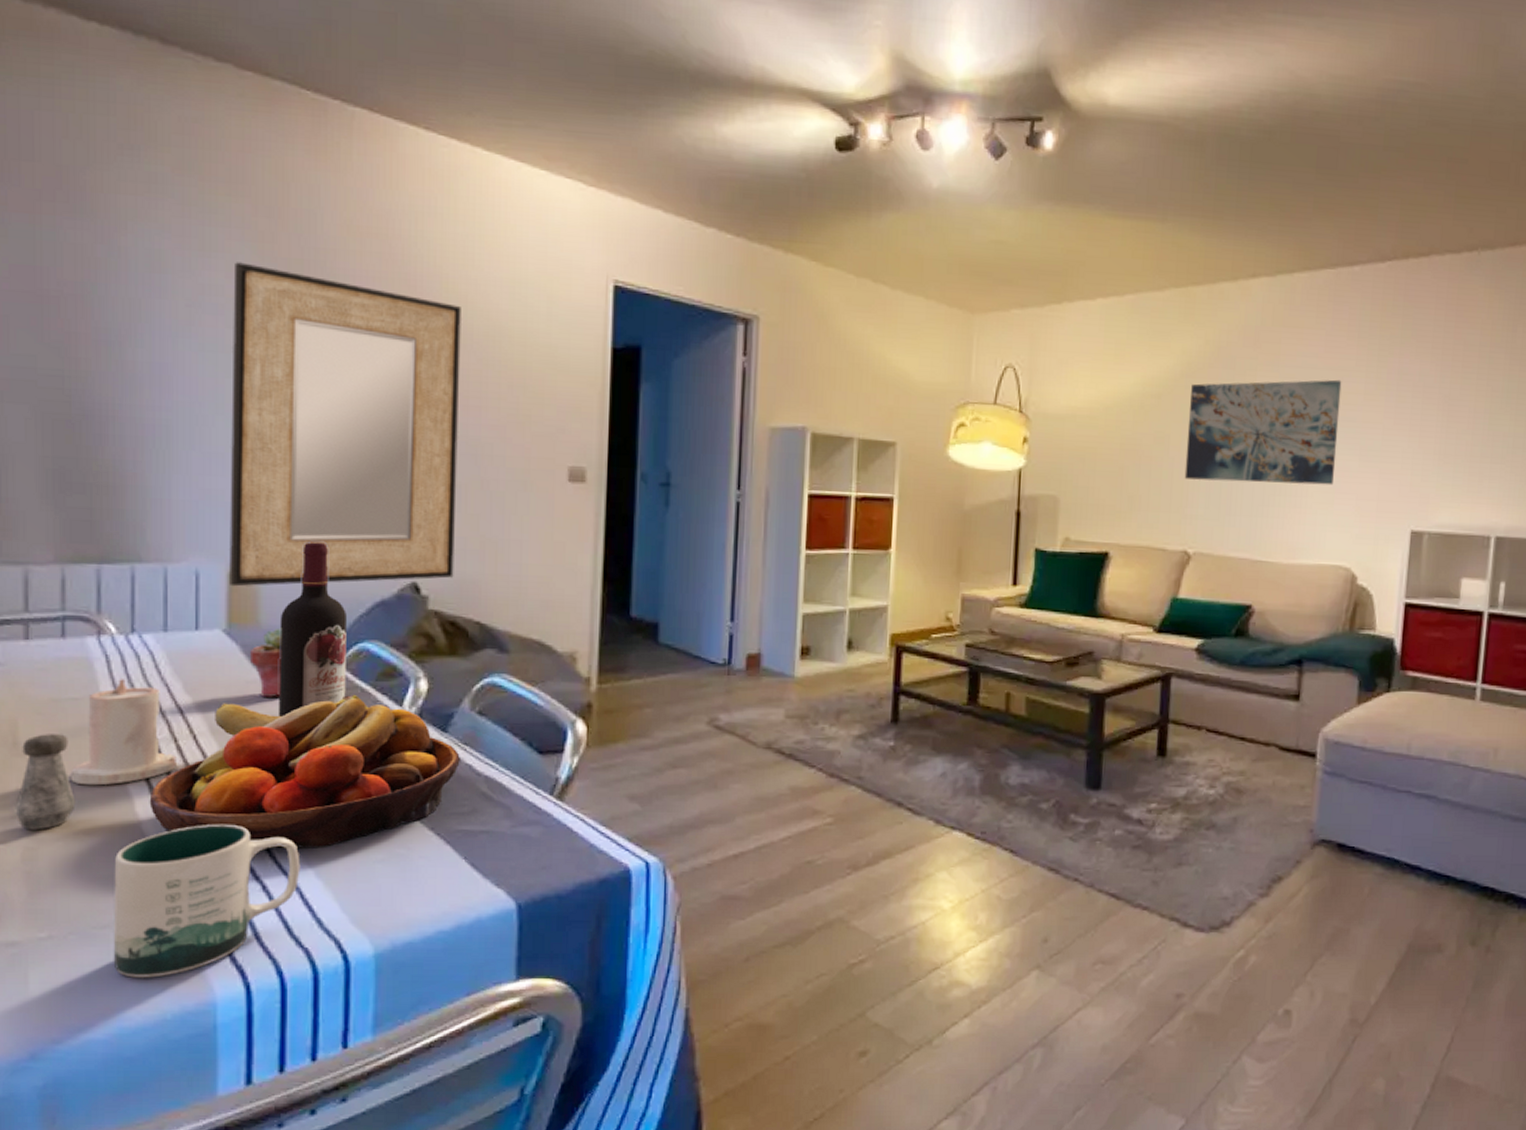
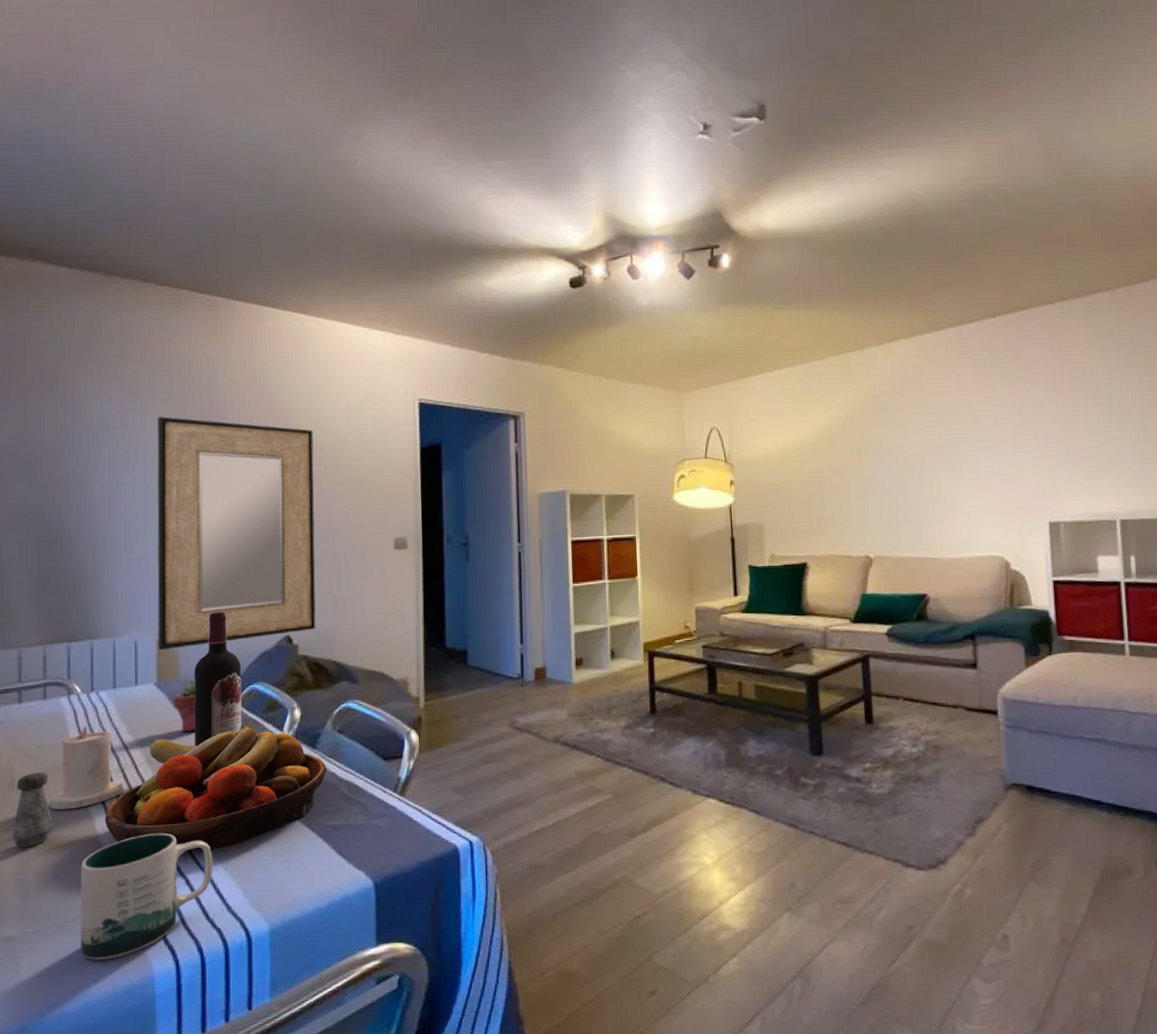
wall art: present [1184,379,1342,485] -> none [856,410,979,500]

